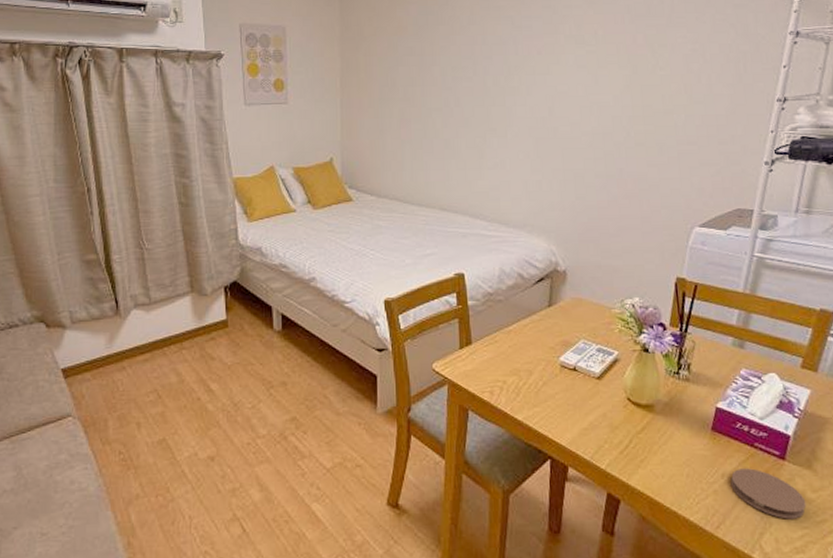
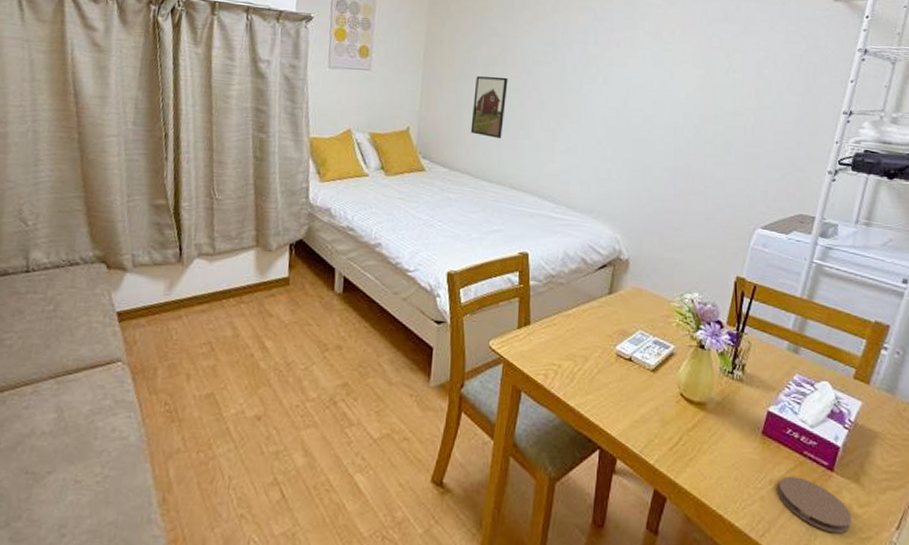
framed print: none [395,97,429,162] -> present [470,76,508,139]

